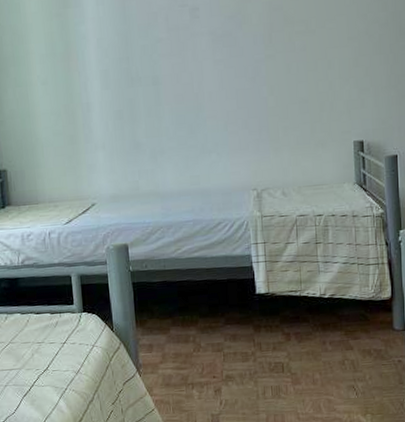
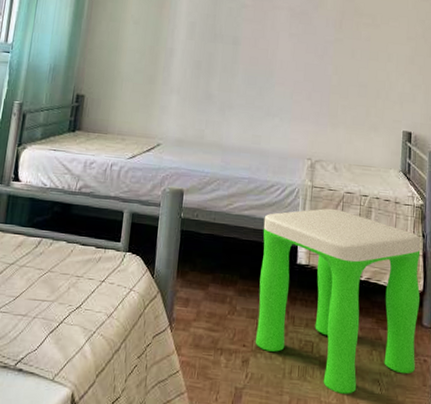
stool: none [215,234,390,404] -> present [255,208,421,394]

